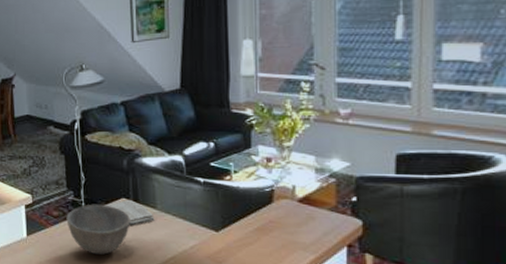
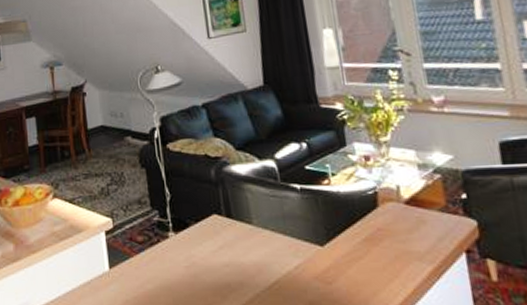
bowl: present [66,204,130,255] -> none [152,223,225,285]
washcloth: present [106,200,155,226] -> none [196,216,252,248]

